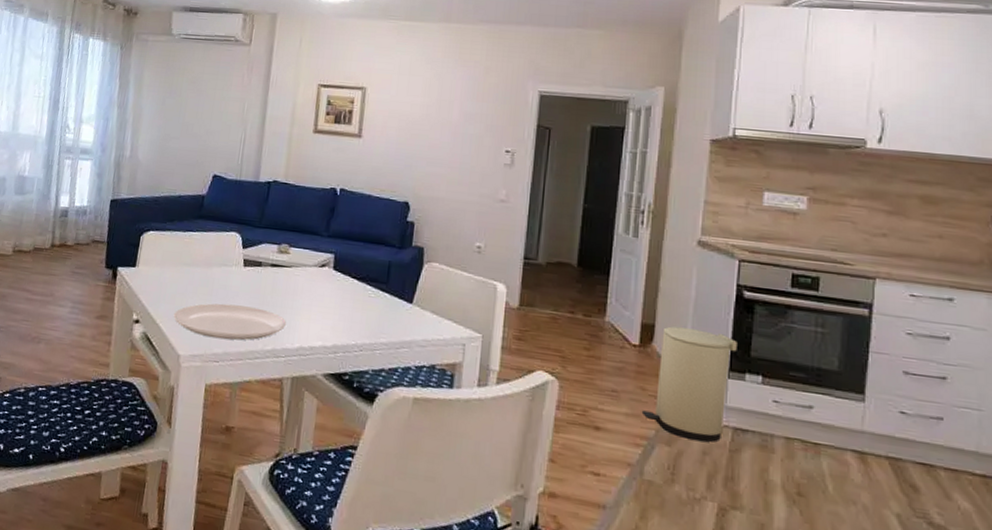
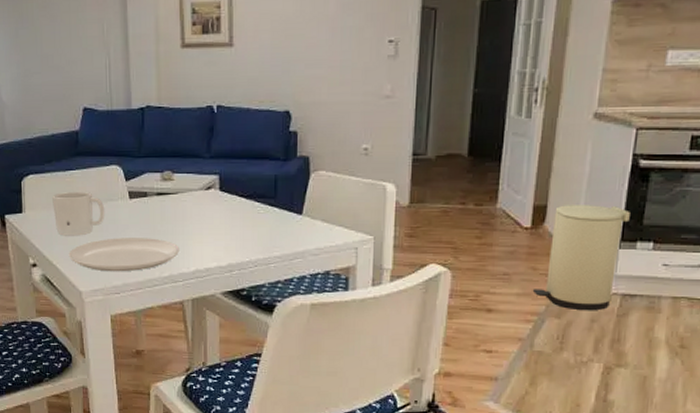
mug: none [166,251,218,298] -> present [52,191,105,236]

